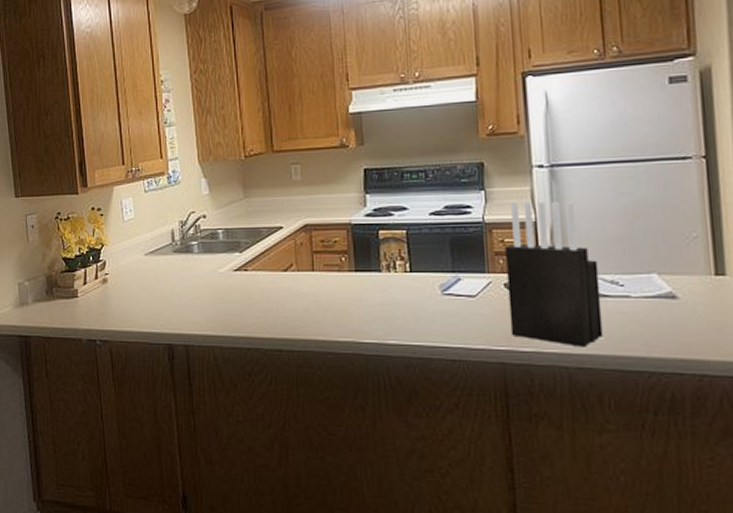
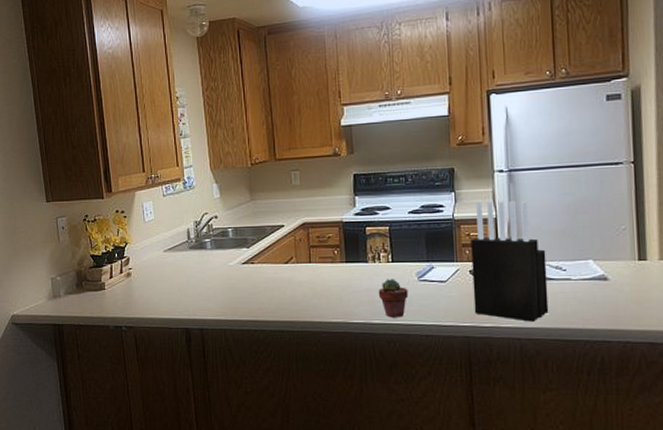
potted succulent: none [394,292,430,338] -> present [378,279,409,318]

